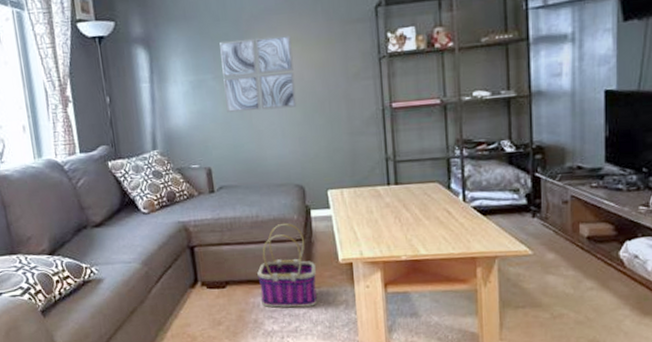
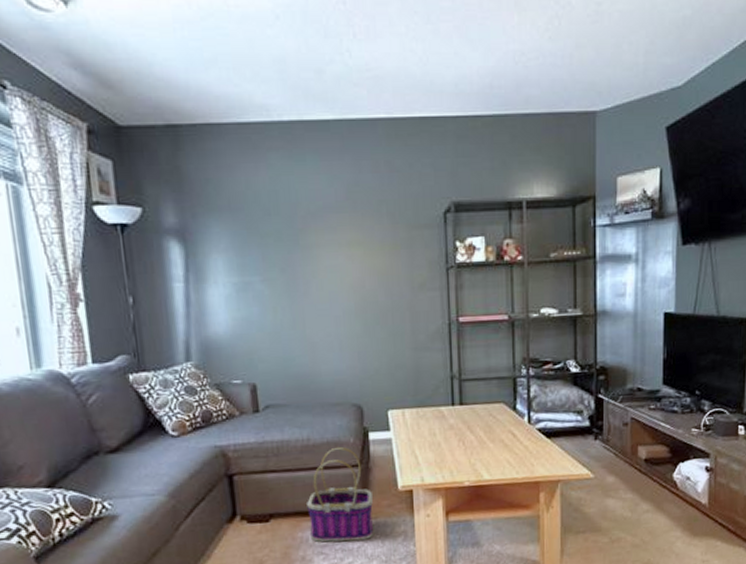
wall art: present [220,35,297,114] -> none [270,237,357,322]

